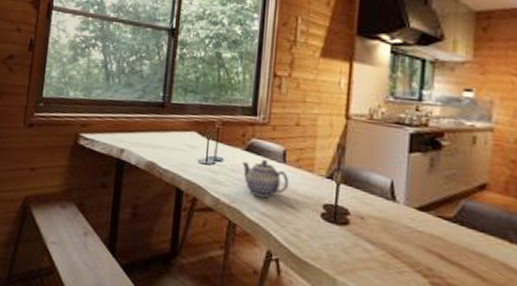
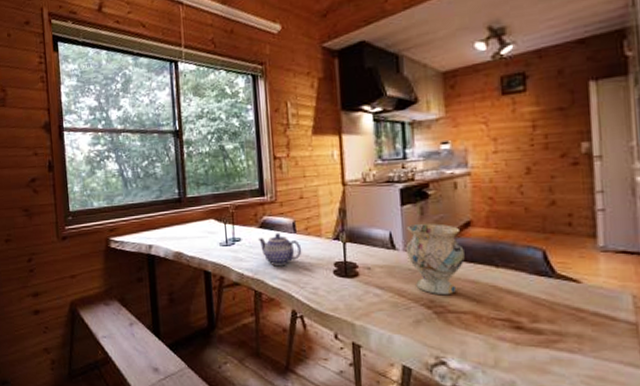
vase: none [408,176,475,265] -> present [406,224,465,296]

